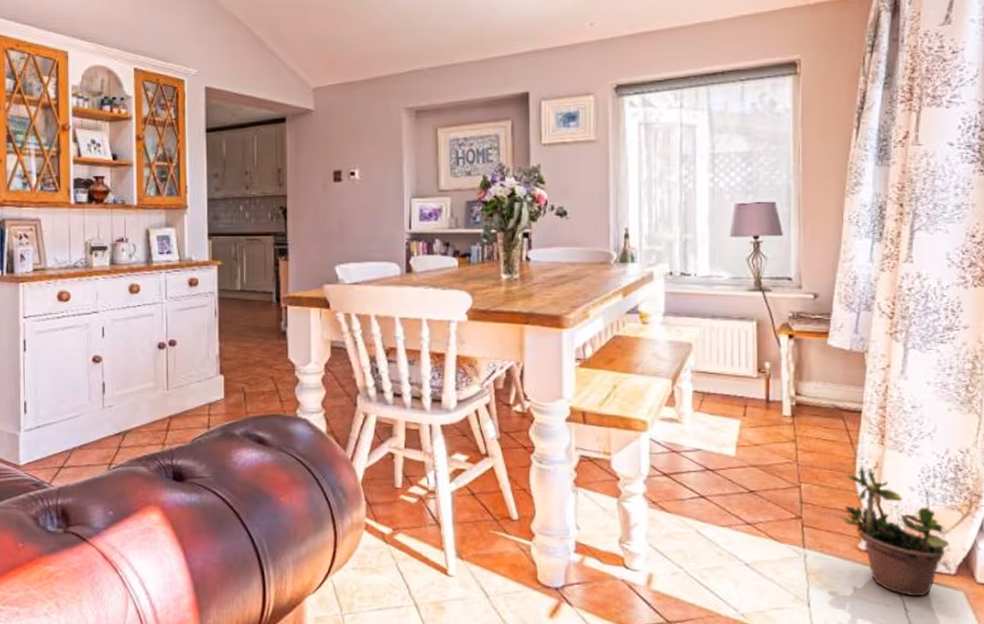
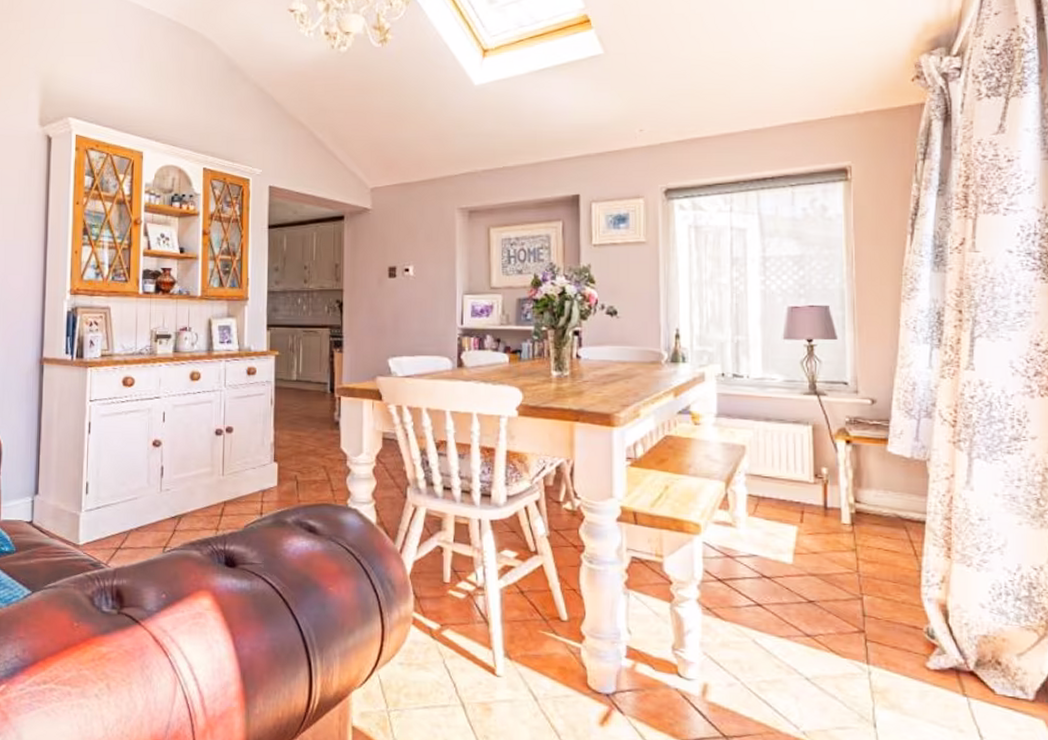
potted plant: present [841,468,950,597] -> none [907,581,1027,723]

